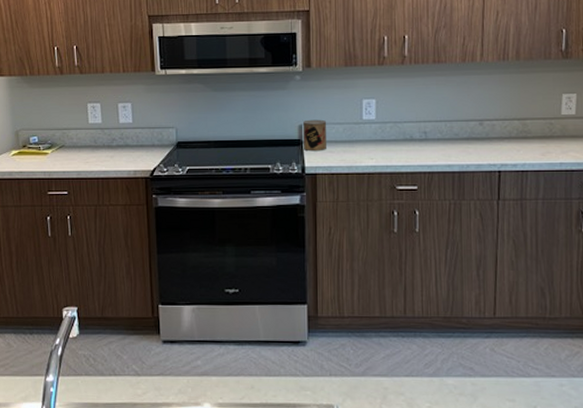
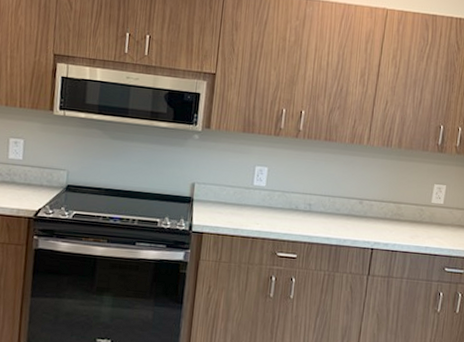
tin can: present [303,119,327,152] -> none [194,179,219,211]

